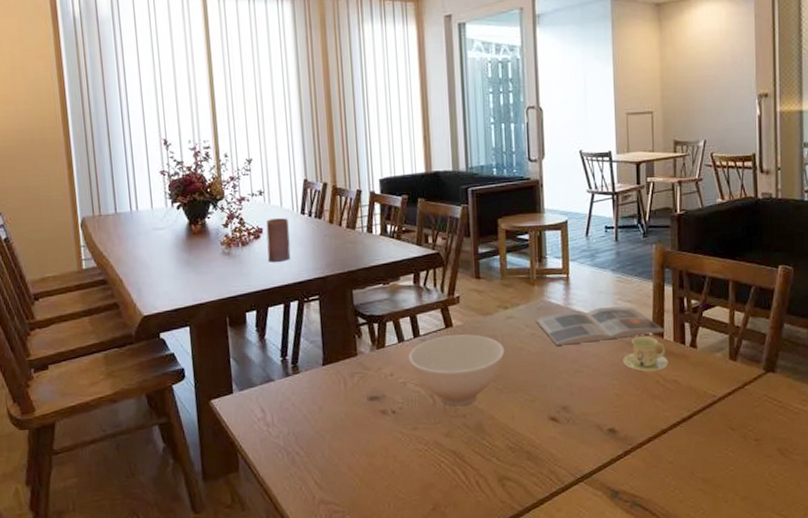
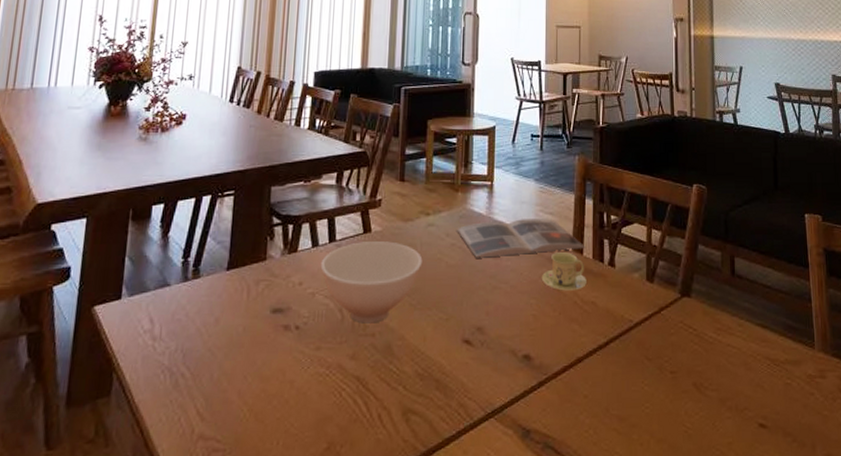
candle: present [266,218,291,262] -> none [187,105,215,151]

